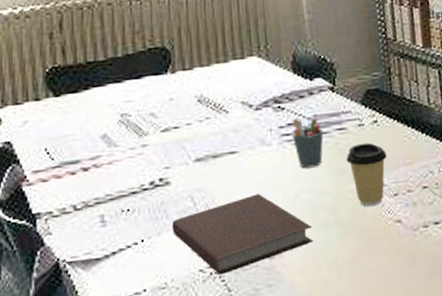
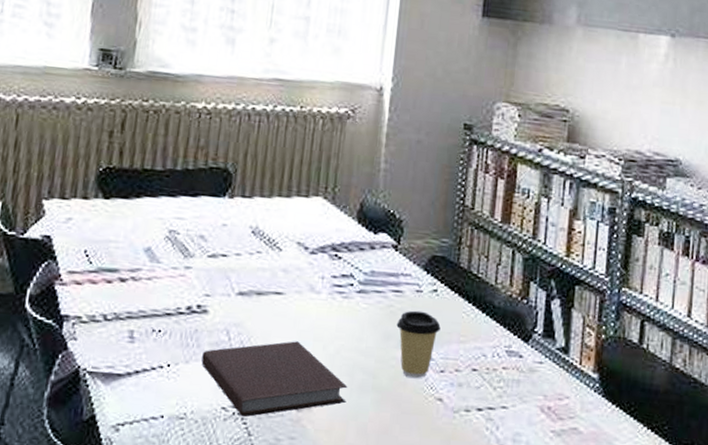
pen holder: present [291,117,324,168] -> none [343,270,378,326]

